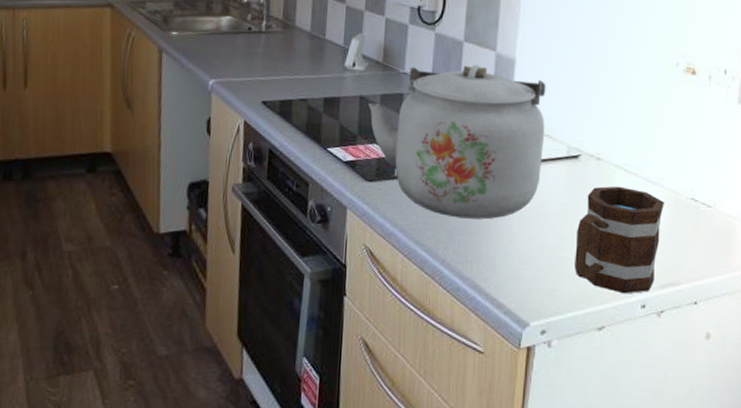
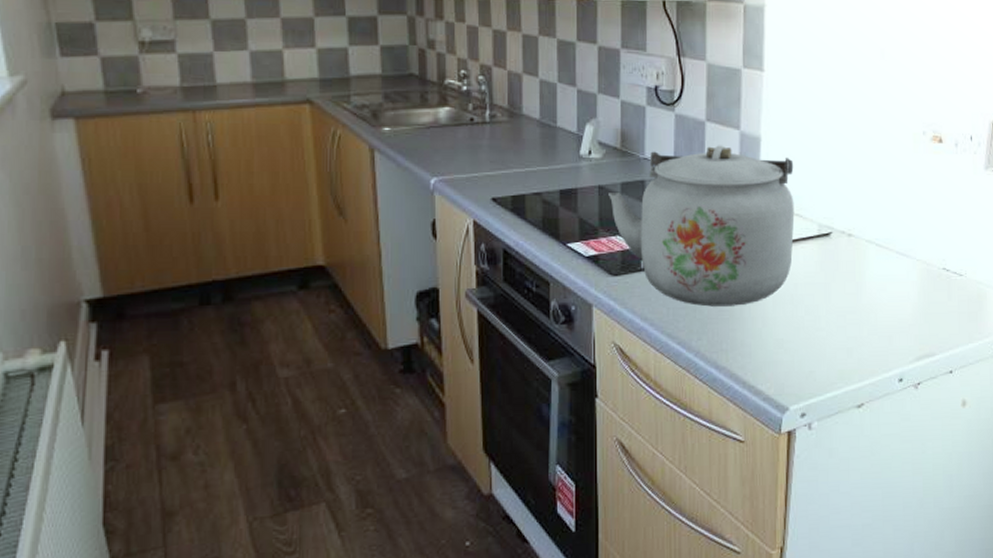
mug: present [575,186,664,294] -> none [831,261,917,369]

